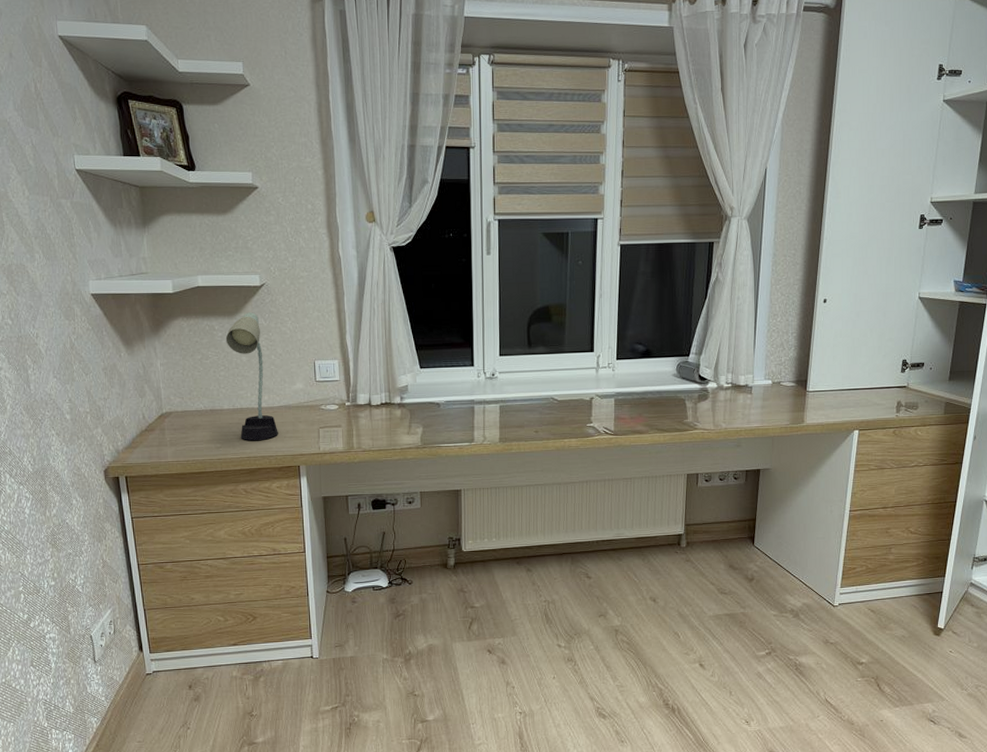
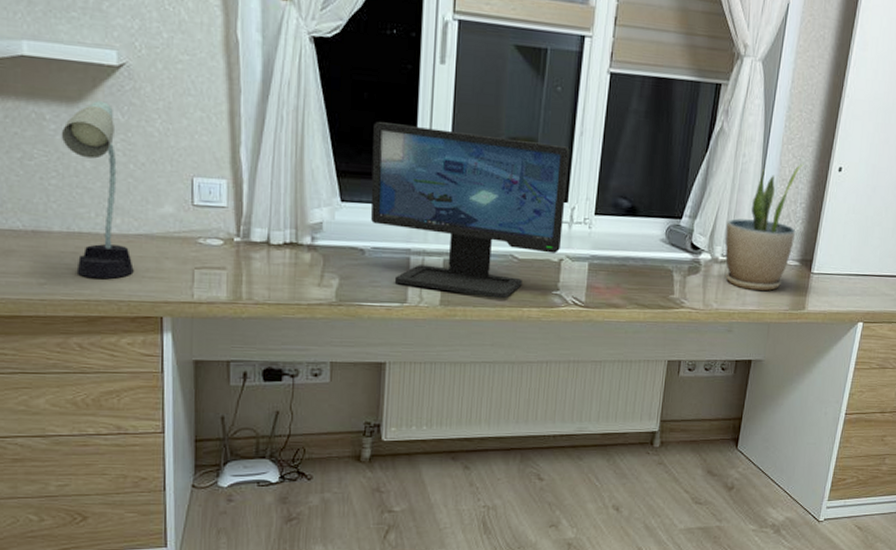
computer monitor: none [440,304,593,433] -> present [370,122,570,299]
potted plant: none [728,299,792,410] -> present [725,163,804,291]

